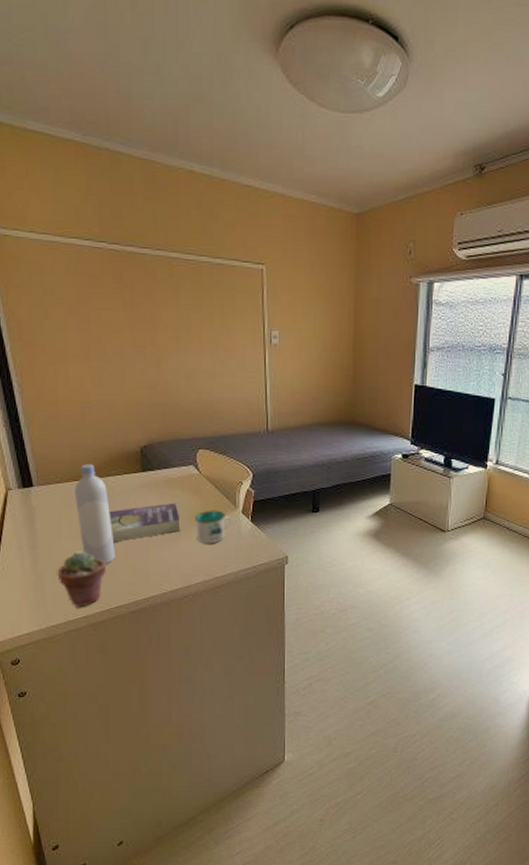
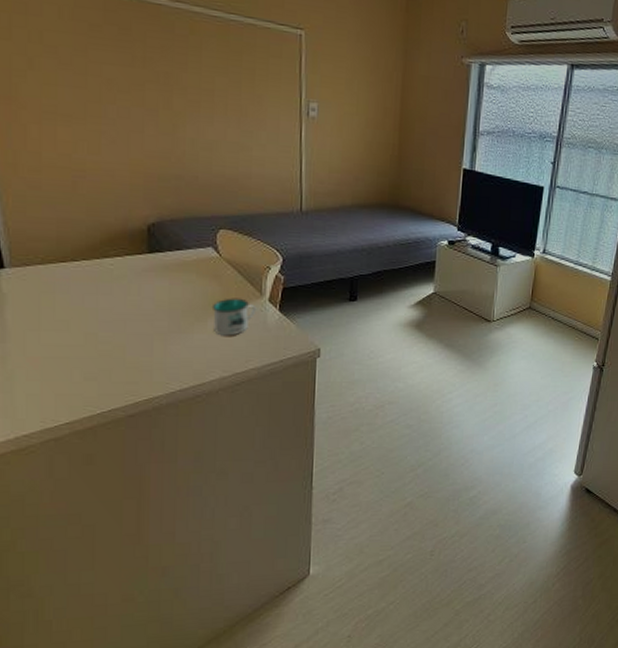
potted succulent: present [57,552,106,608] -> none [33,346,98,413]
bottle: present [74,464,115,565] -> none [59,242,111,362]
book: present [109,502,181,543] -> none [104,289,195,336]

